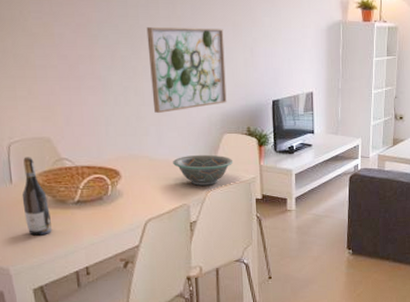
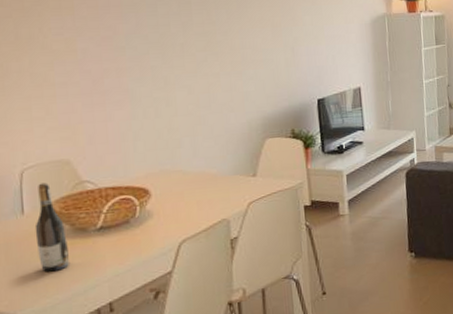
wall art: present [146,27,227,114] -> none [178,30,268,124]
decorative bowl: present [173,154,233,186] -> none [210,162,278,198]

